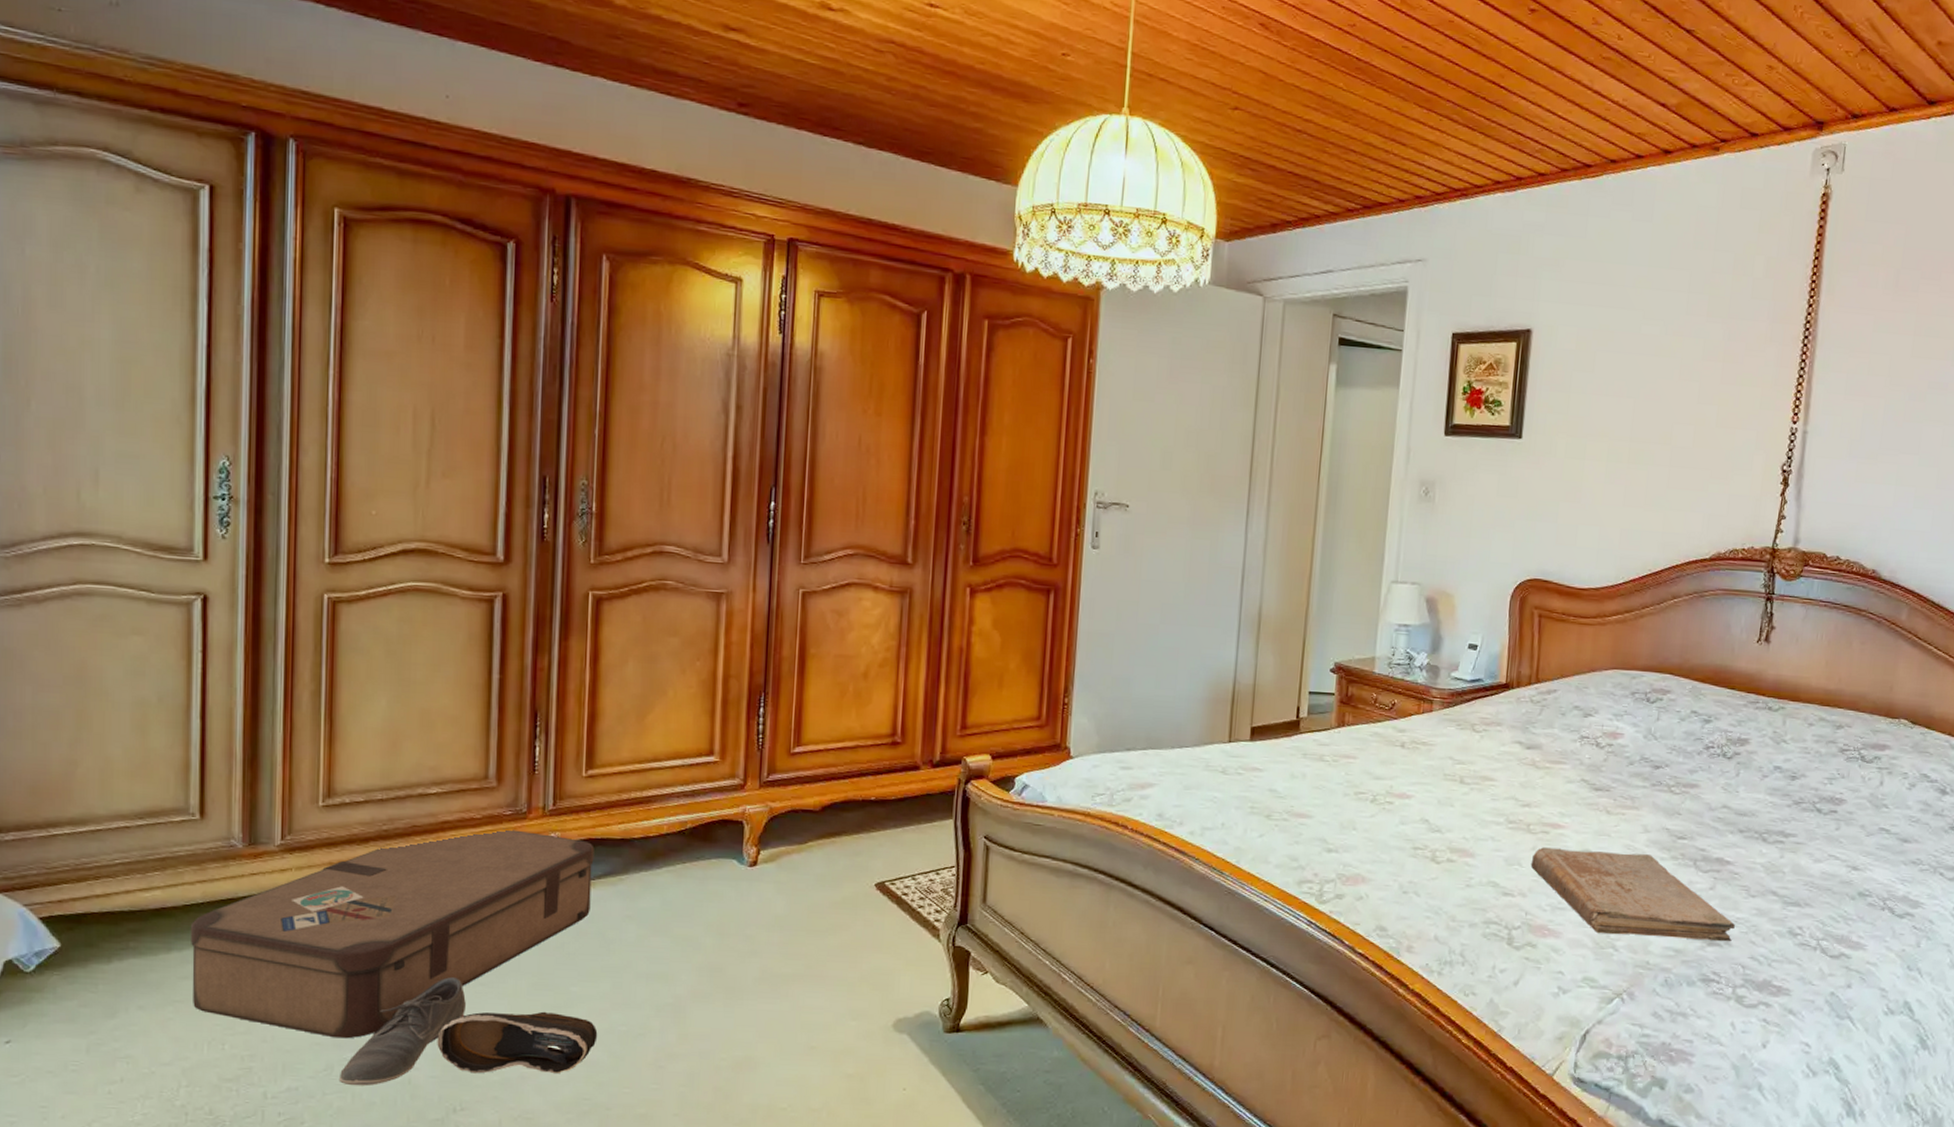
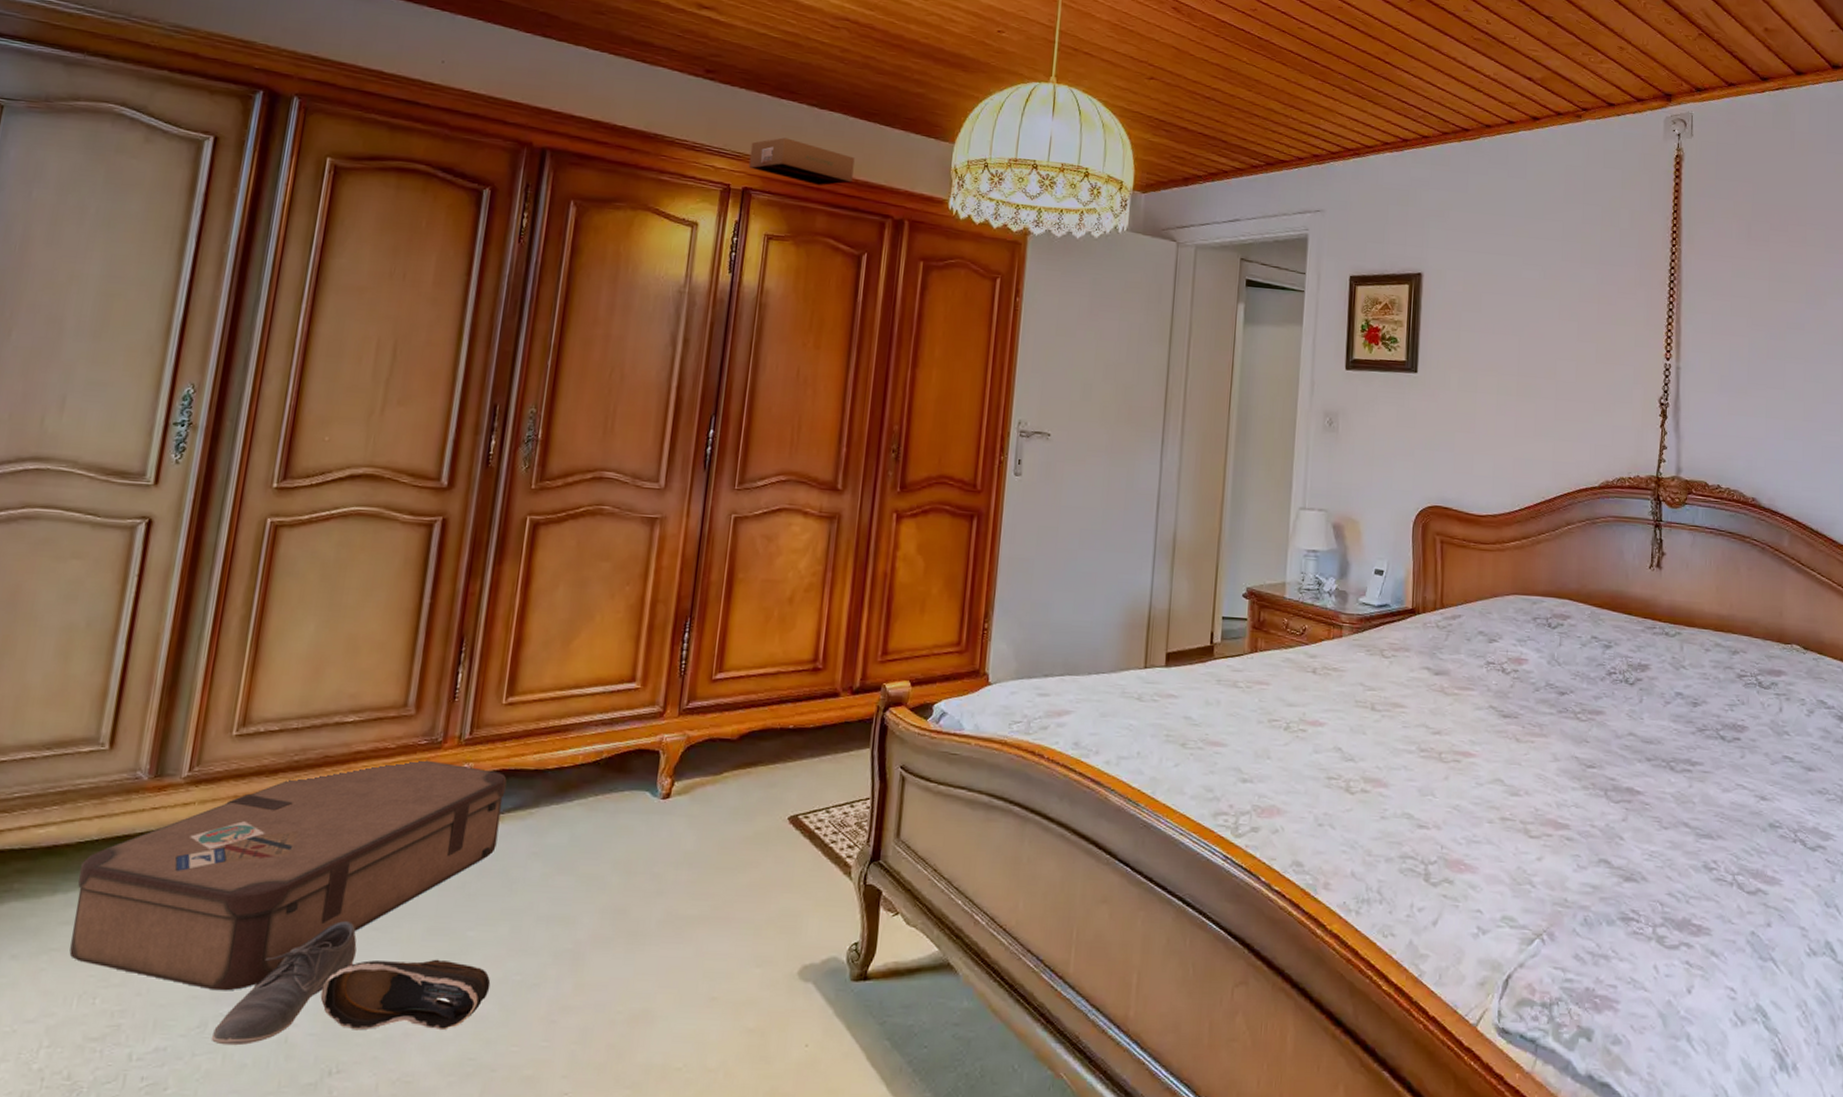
box: none [792,181,909,236] -> present [748,137,855,186]
book: present [1530,847,1735,942] -> none [1444,776,1650,877]

